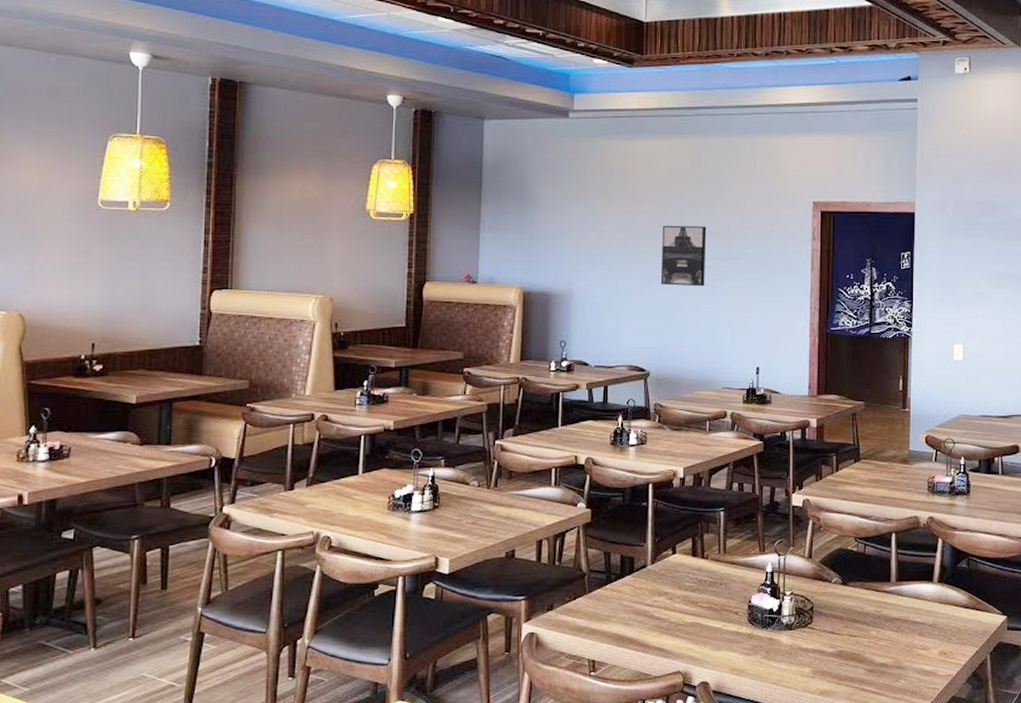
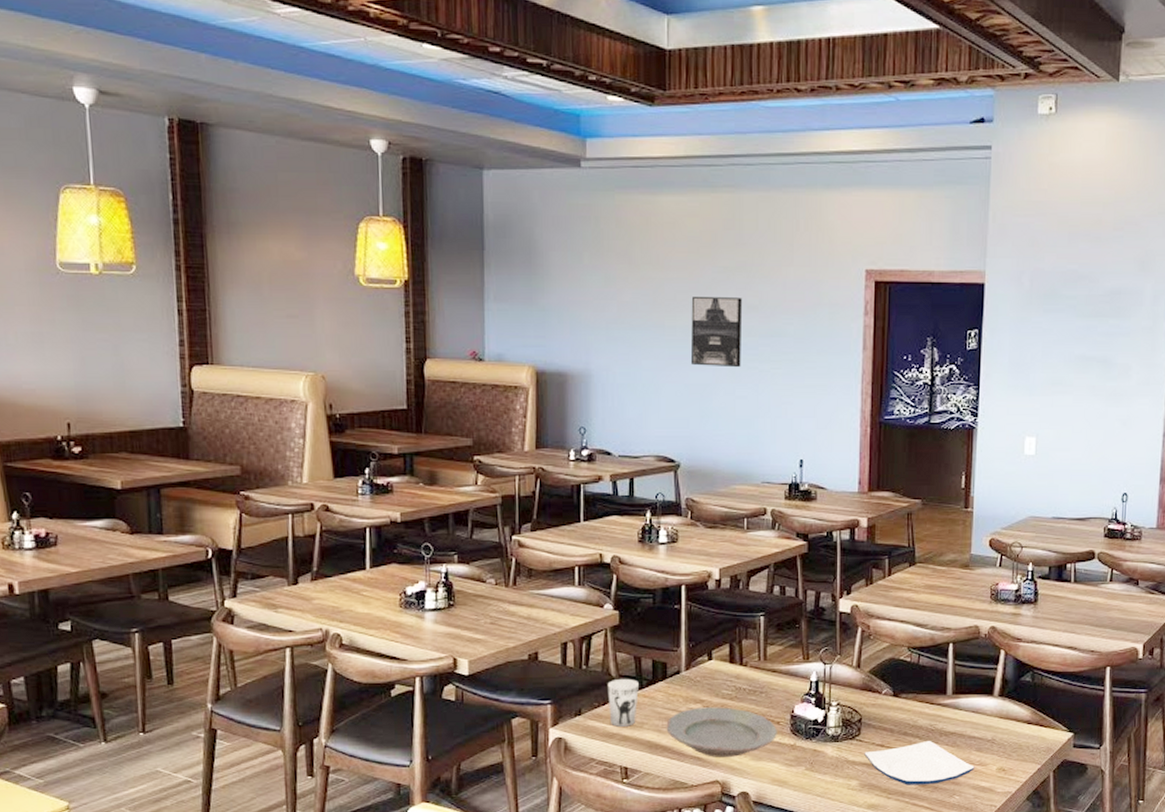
cup: none [578,573,607,621] -> present [607,678,639,727]
plate: none [632,599,736,648] -> present [666,707,777,757]
plate: none [816,627,918,671] -> present [864,741,975,785]

